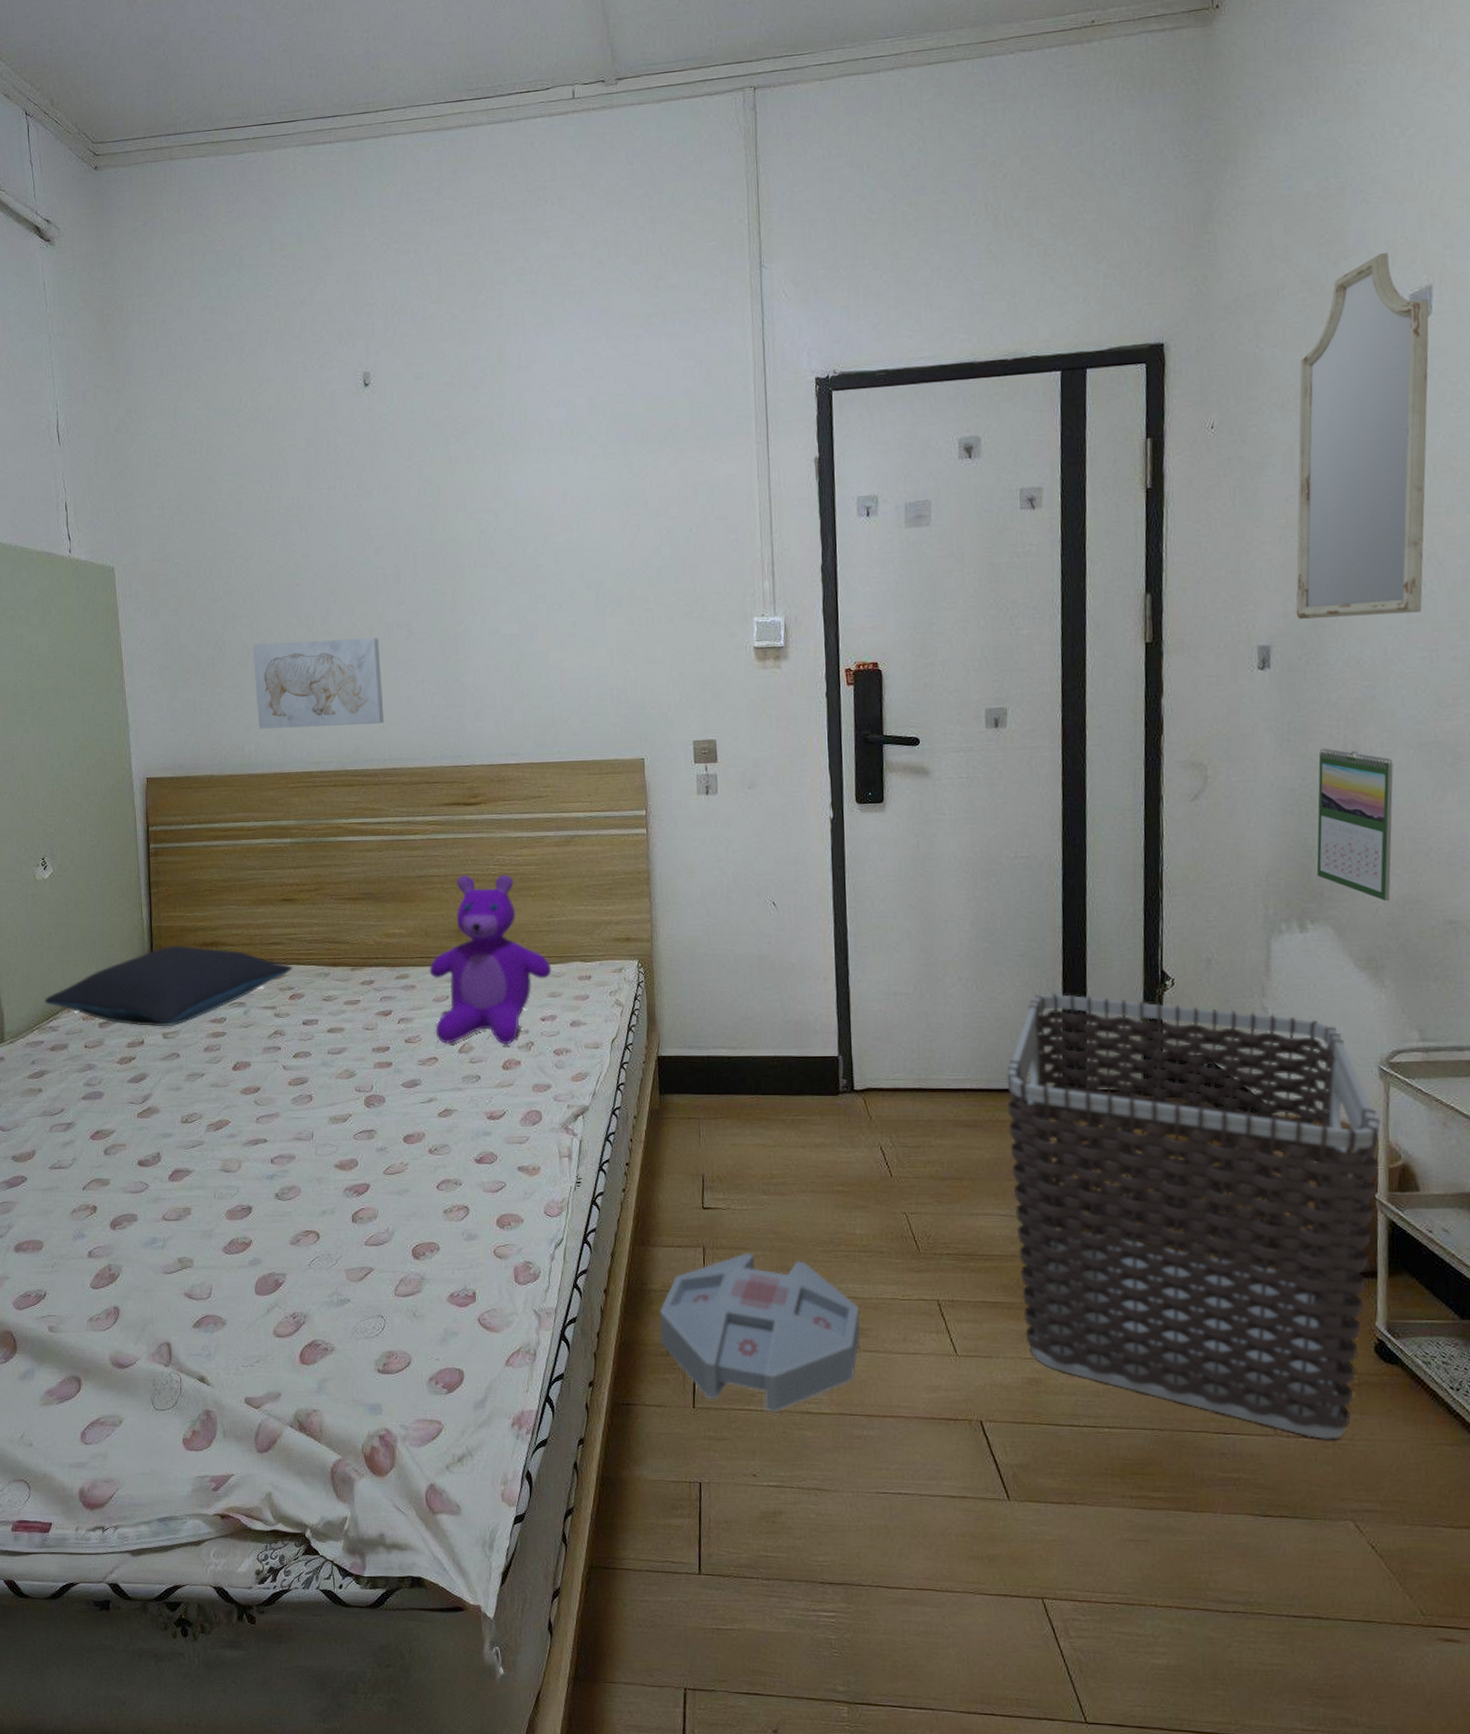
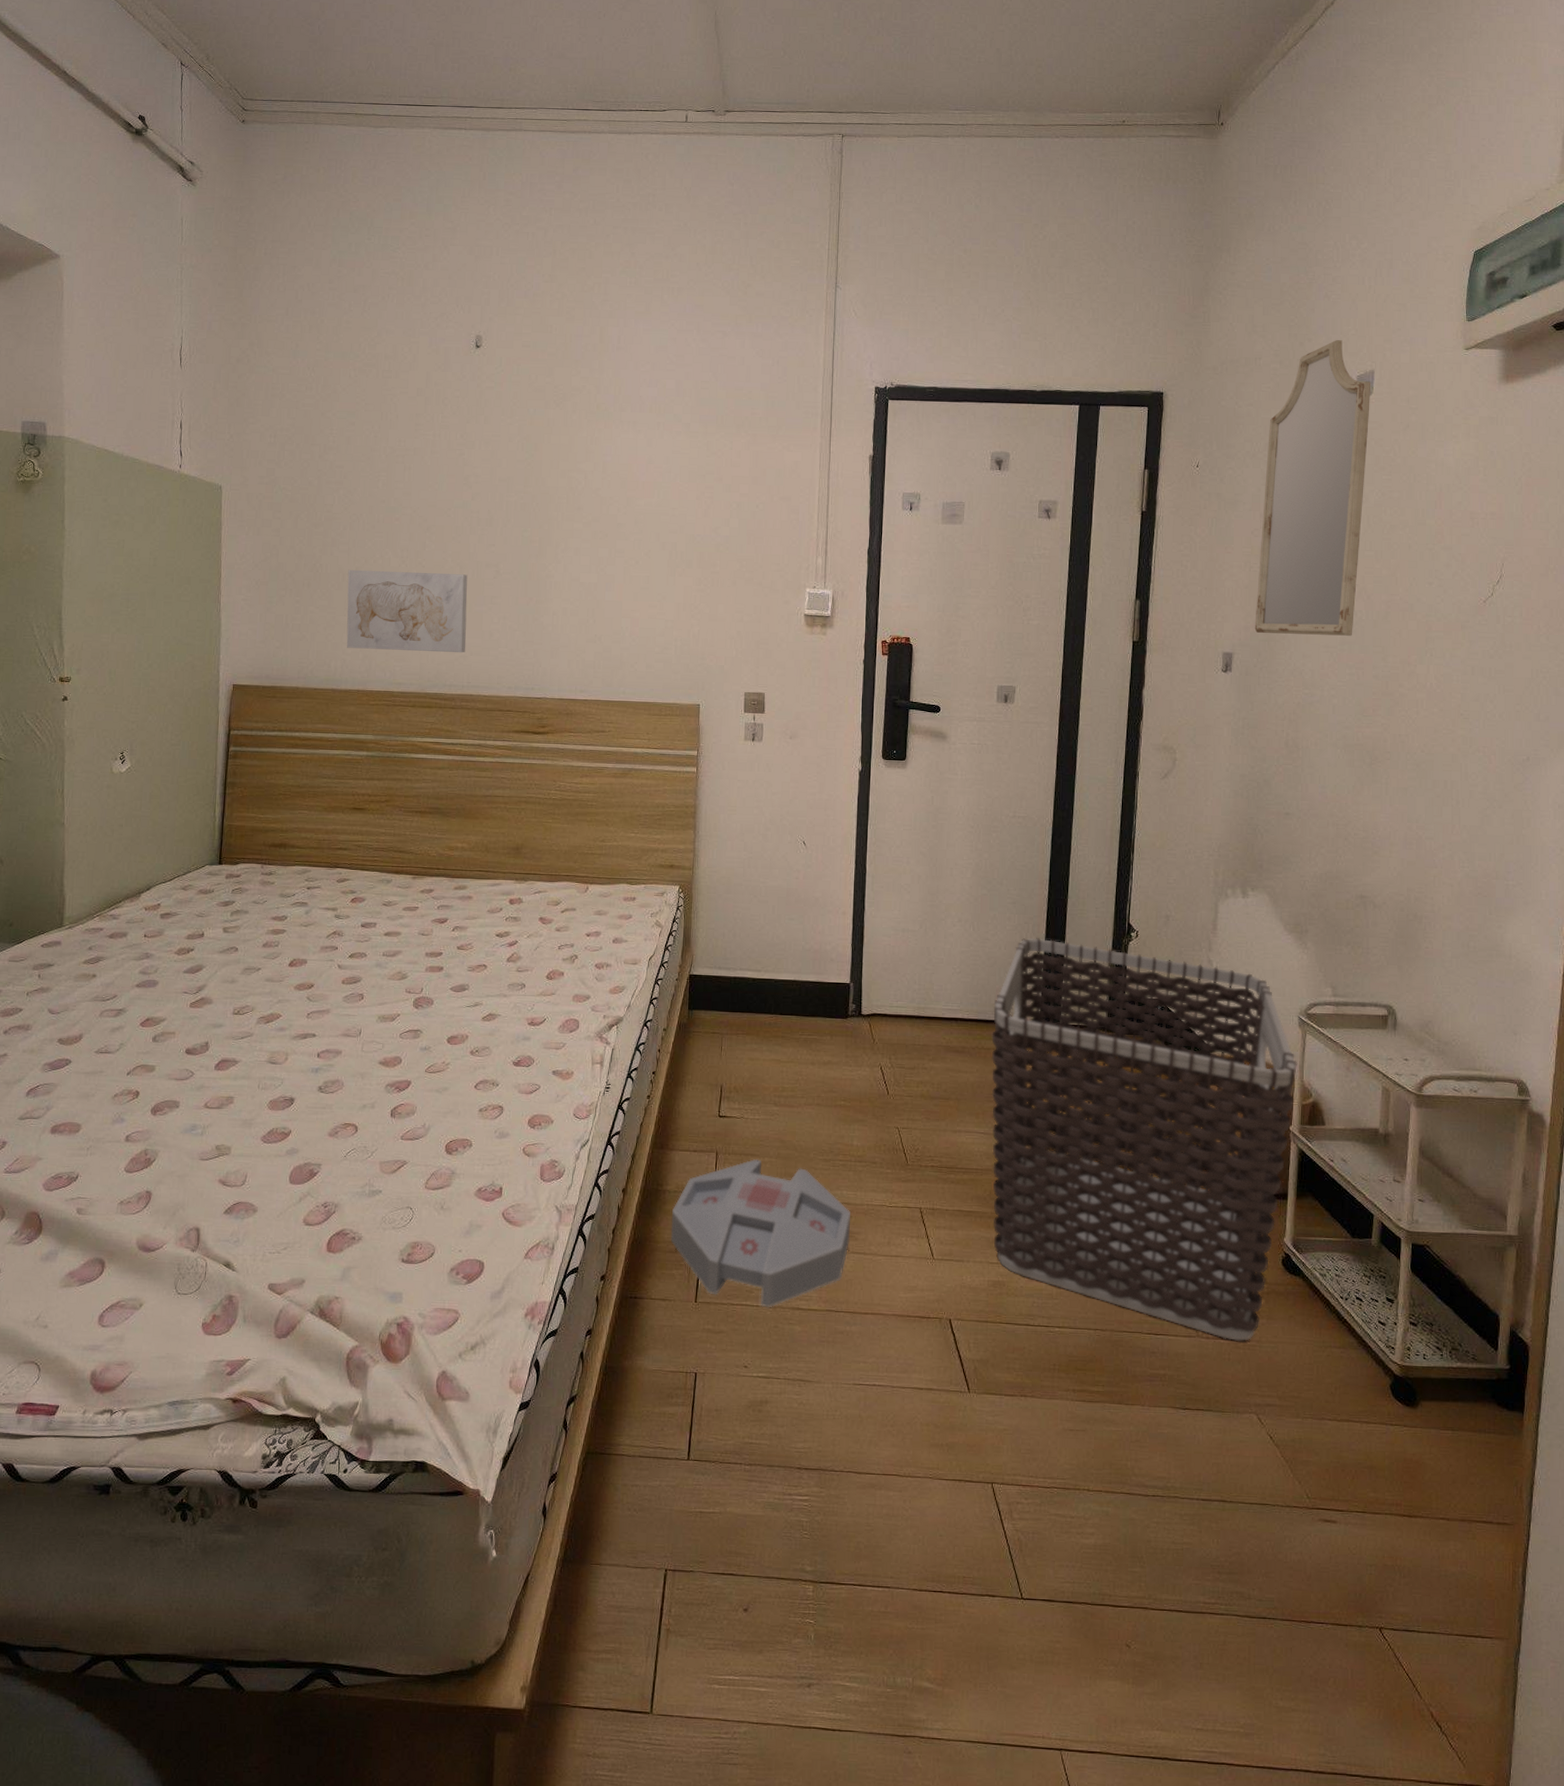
pillow: present [44,945,292,1026] -> none [108,844,356,921]
teddy bear: present [429,874,552,1045] -> none [486,798,600,957]
calendar: present [1316,748,1394,902] -> none [1258,742,1323,876]

